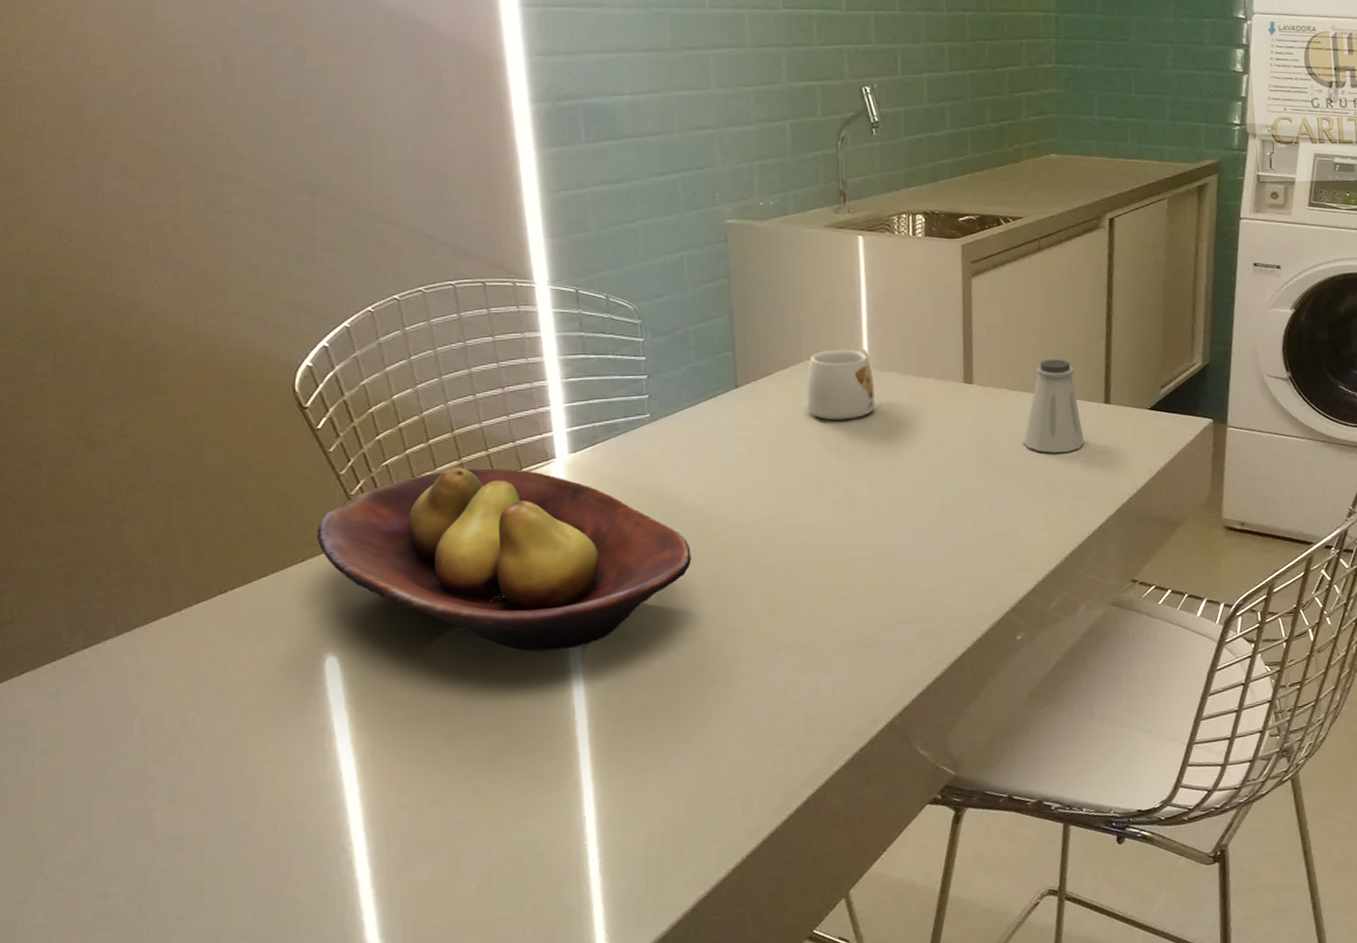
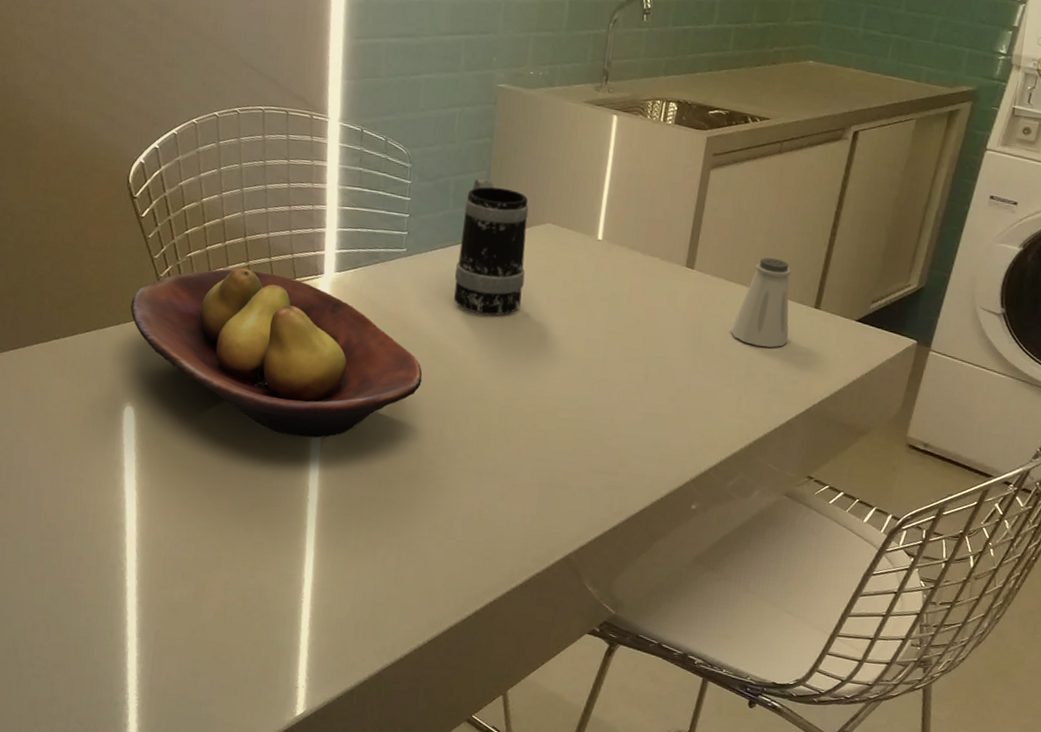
mug: none [709,323,791,472] -> present [454,177,529,316]
mug: present [806,348,875,421] -> none [541,217,605,283]

